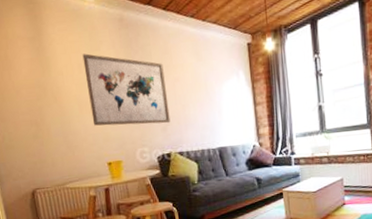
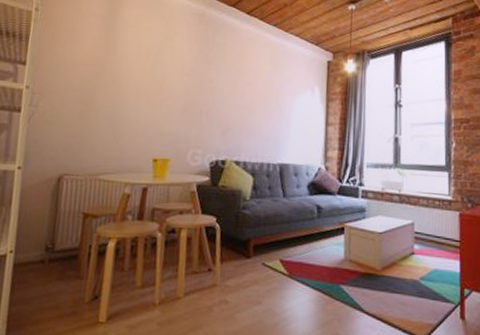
wall art: present [82,53,171,126] -> none [147,41,236,128]

